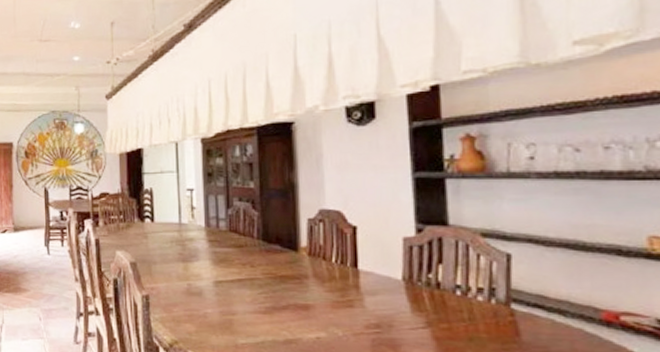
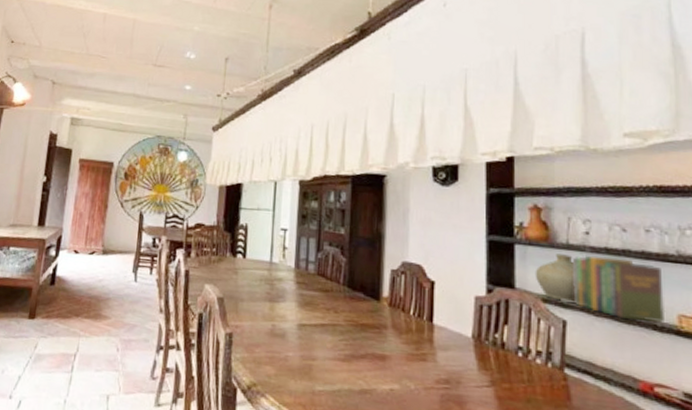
ceramic jug: none [471,184,520,234] -> present [535,253,575,302]
books: none [516,181,632,247] -> present [573,255,666,322]

